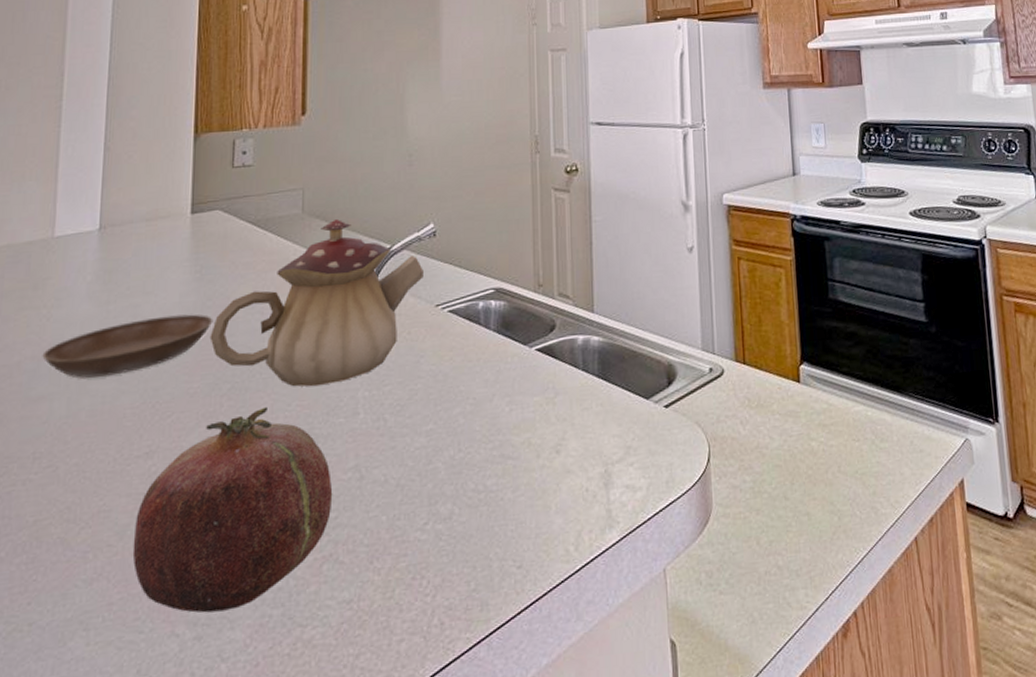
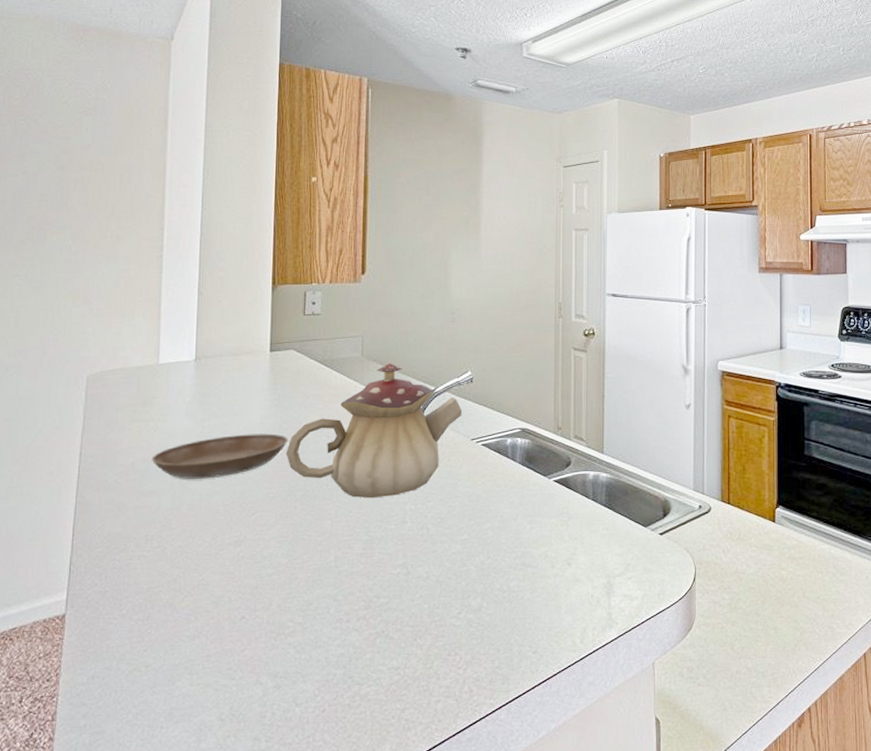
fruit: present [132,406,333,613] -> none [225,512,385,668]

